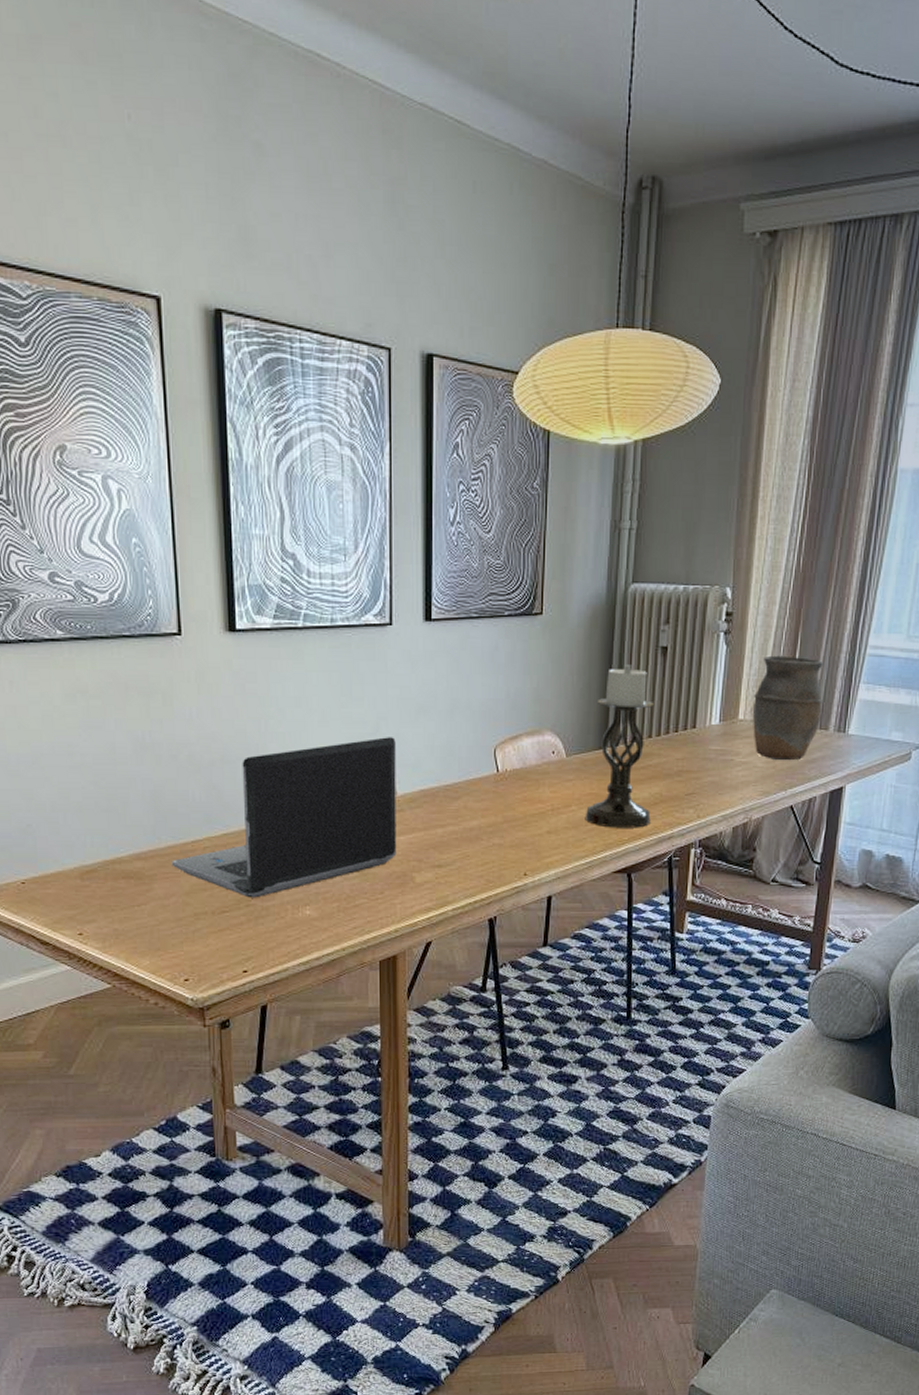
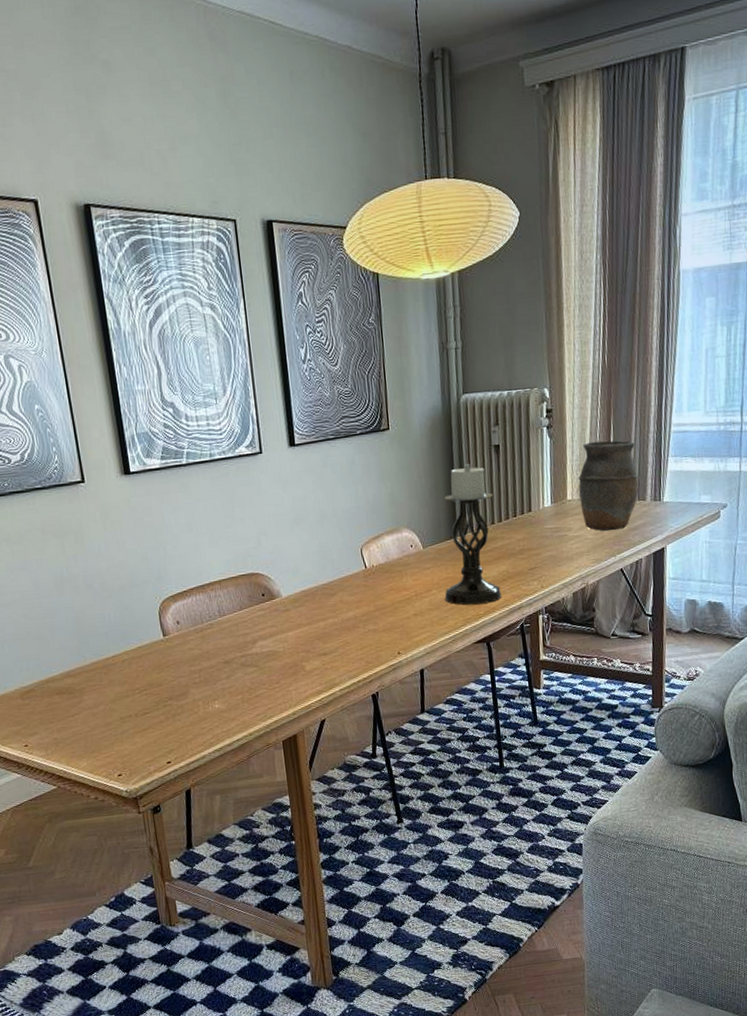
laptop computer: present [171,737,397,898] -> none [96,548,287,699]

